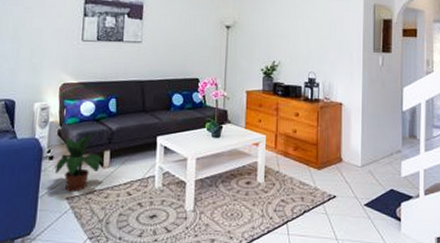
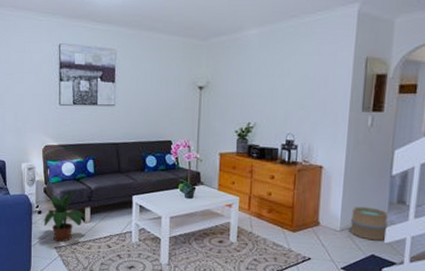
bucket: none [370,142,402,175] -> present [350,206,388,241]

